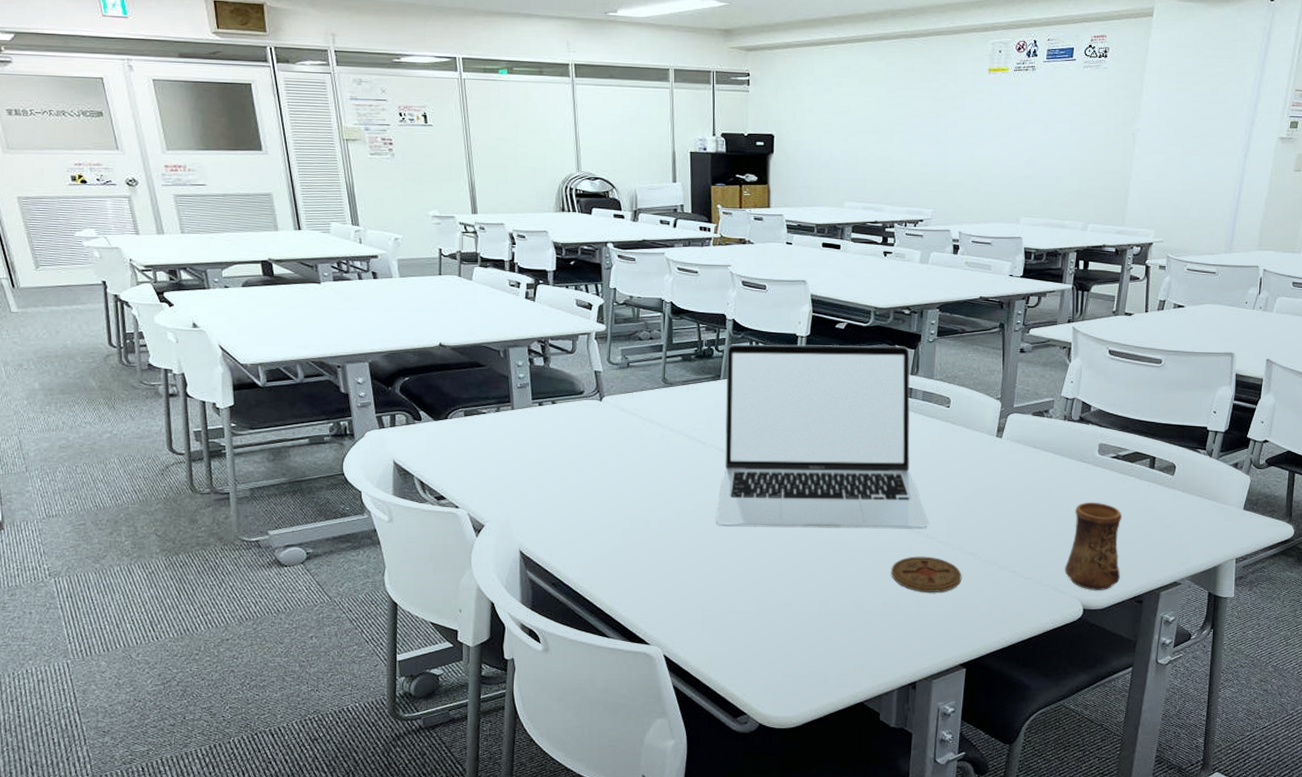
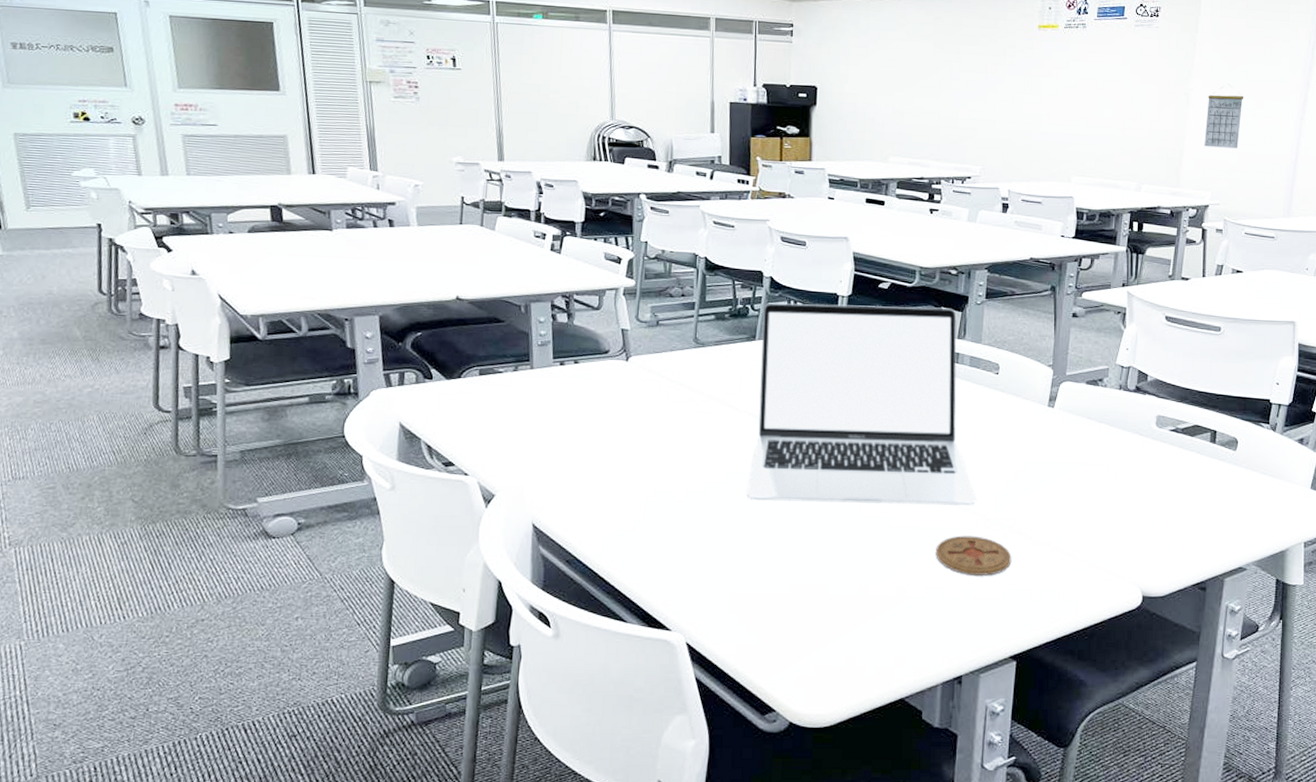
cup: present [1065,502,1122,590] -> none [1122,478,1182,576]
calendar: none [1150,122,1190,187] -> present [1204,83,1244,149]

